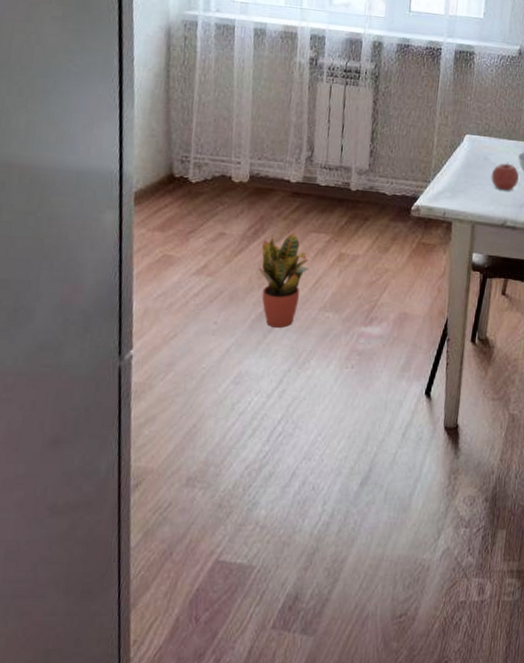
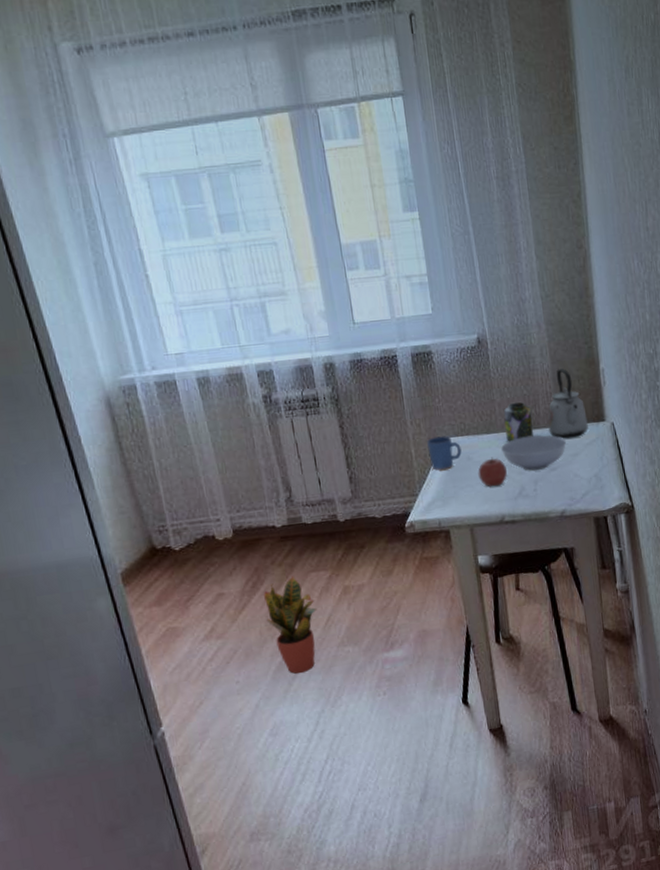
mug: none [449,131,481,165] -> present [427,436,462,471]

